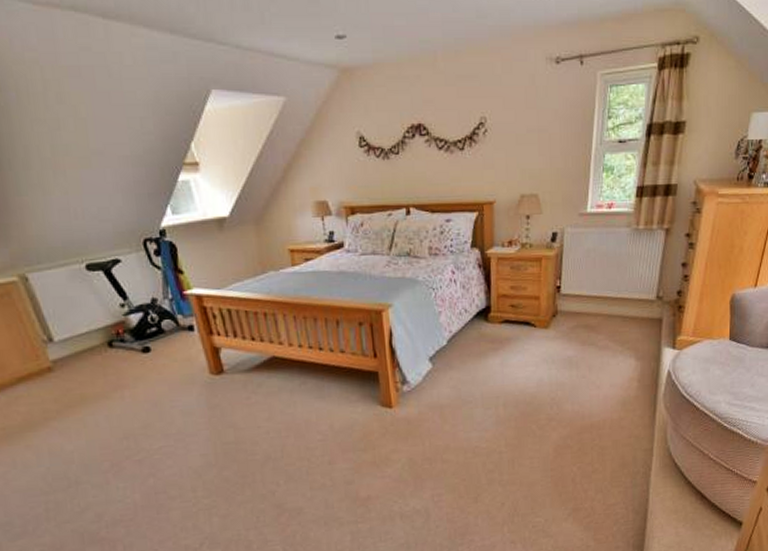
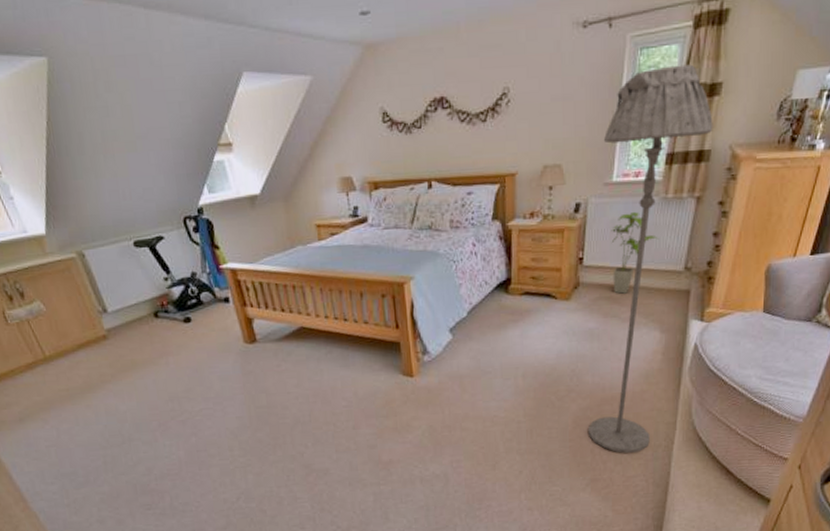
floor lamp: none [568,103,679,481] -> present [587,64,713,453]
house plant: none [587,241,631,322] -> present [611,211,658,294]

